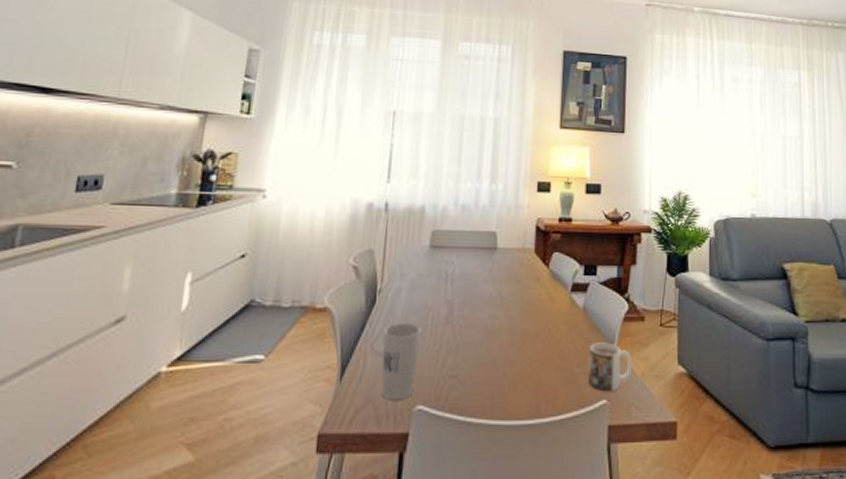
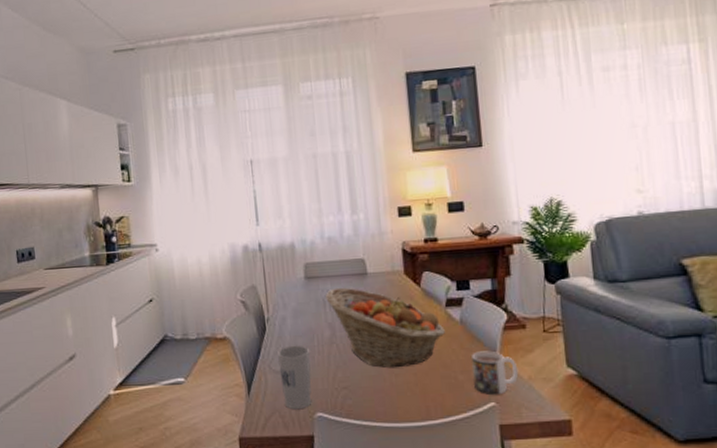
fruit basket: none [448,261,568,356] -> present [324,287,446,368]

